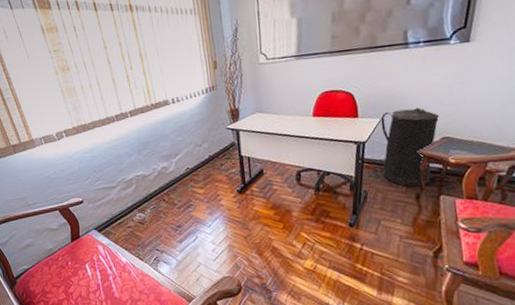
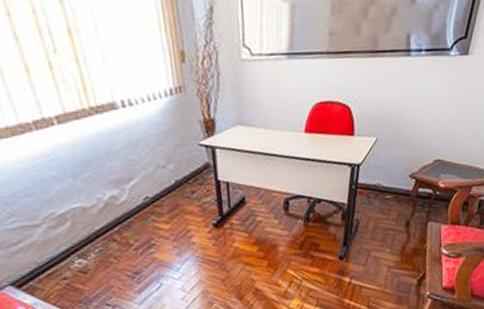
trash can: present [381,108,439,187] -> none [375,126,433,214]

